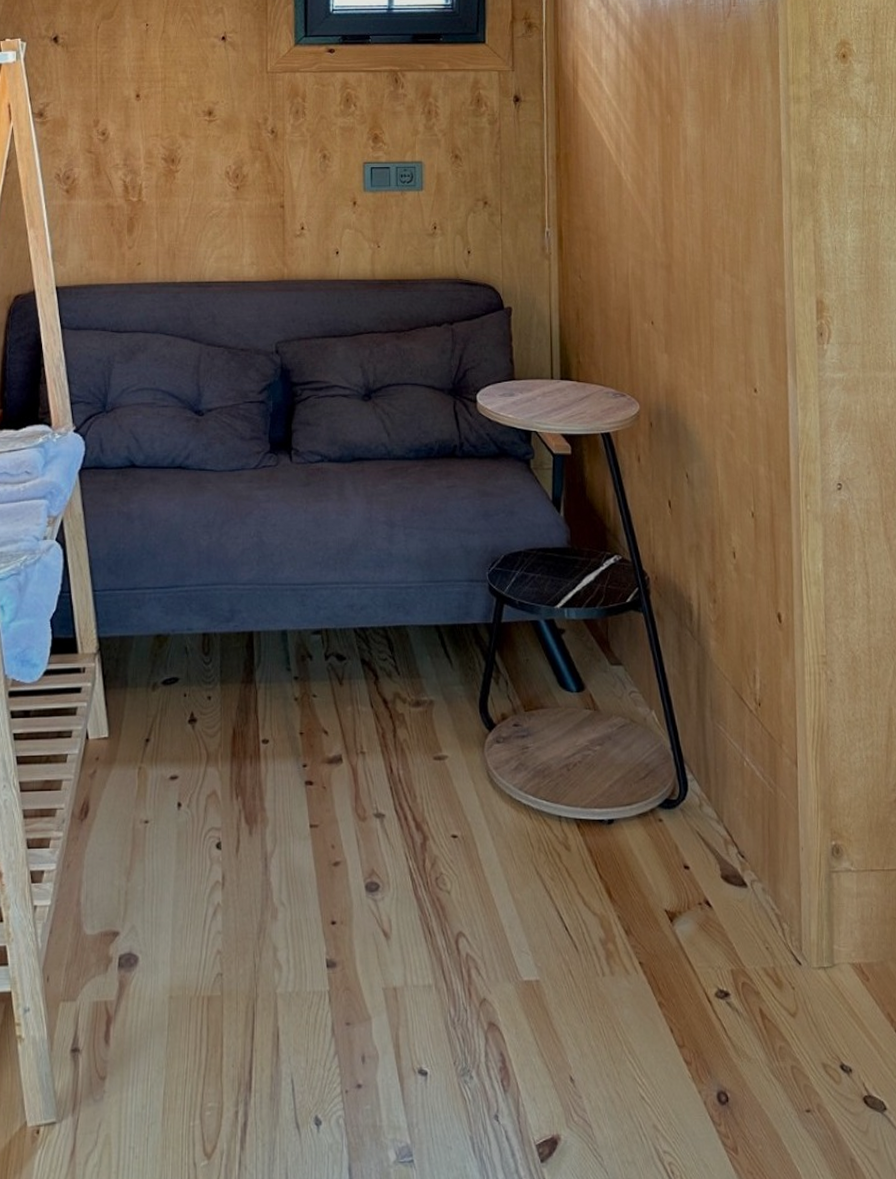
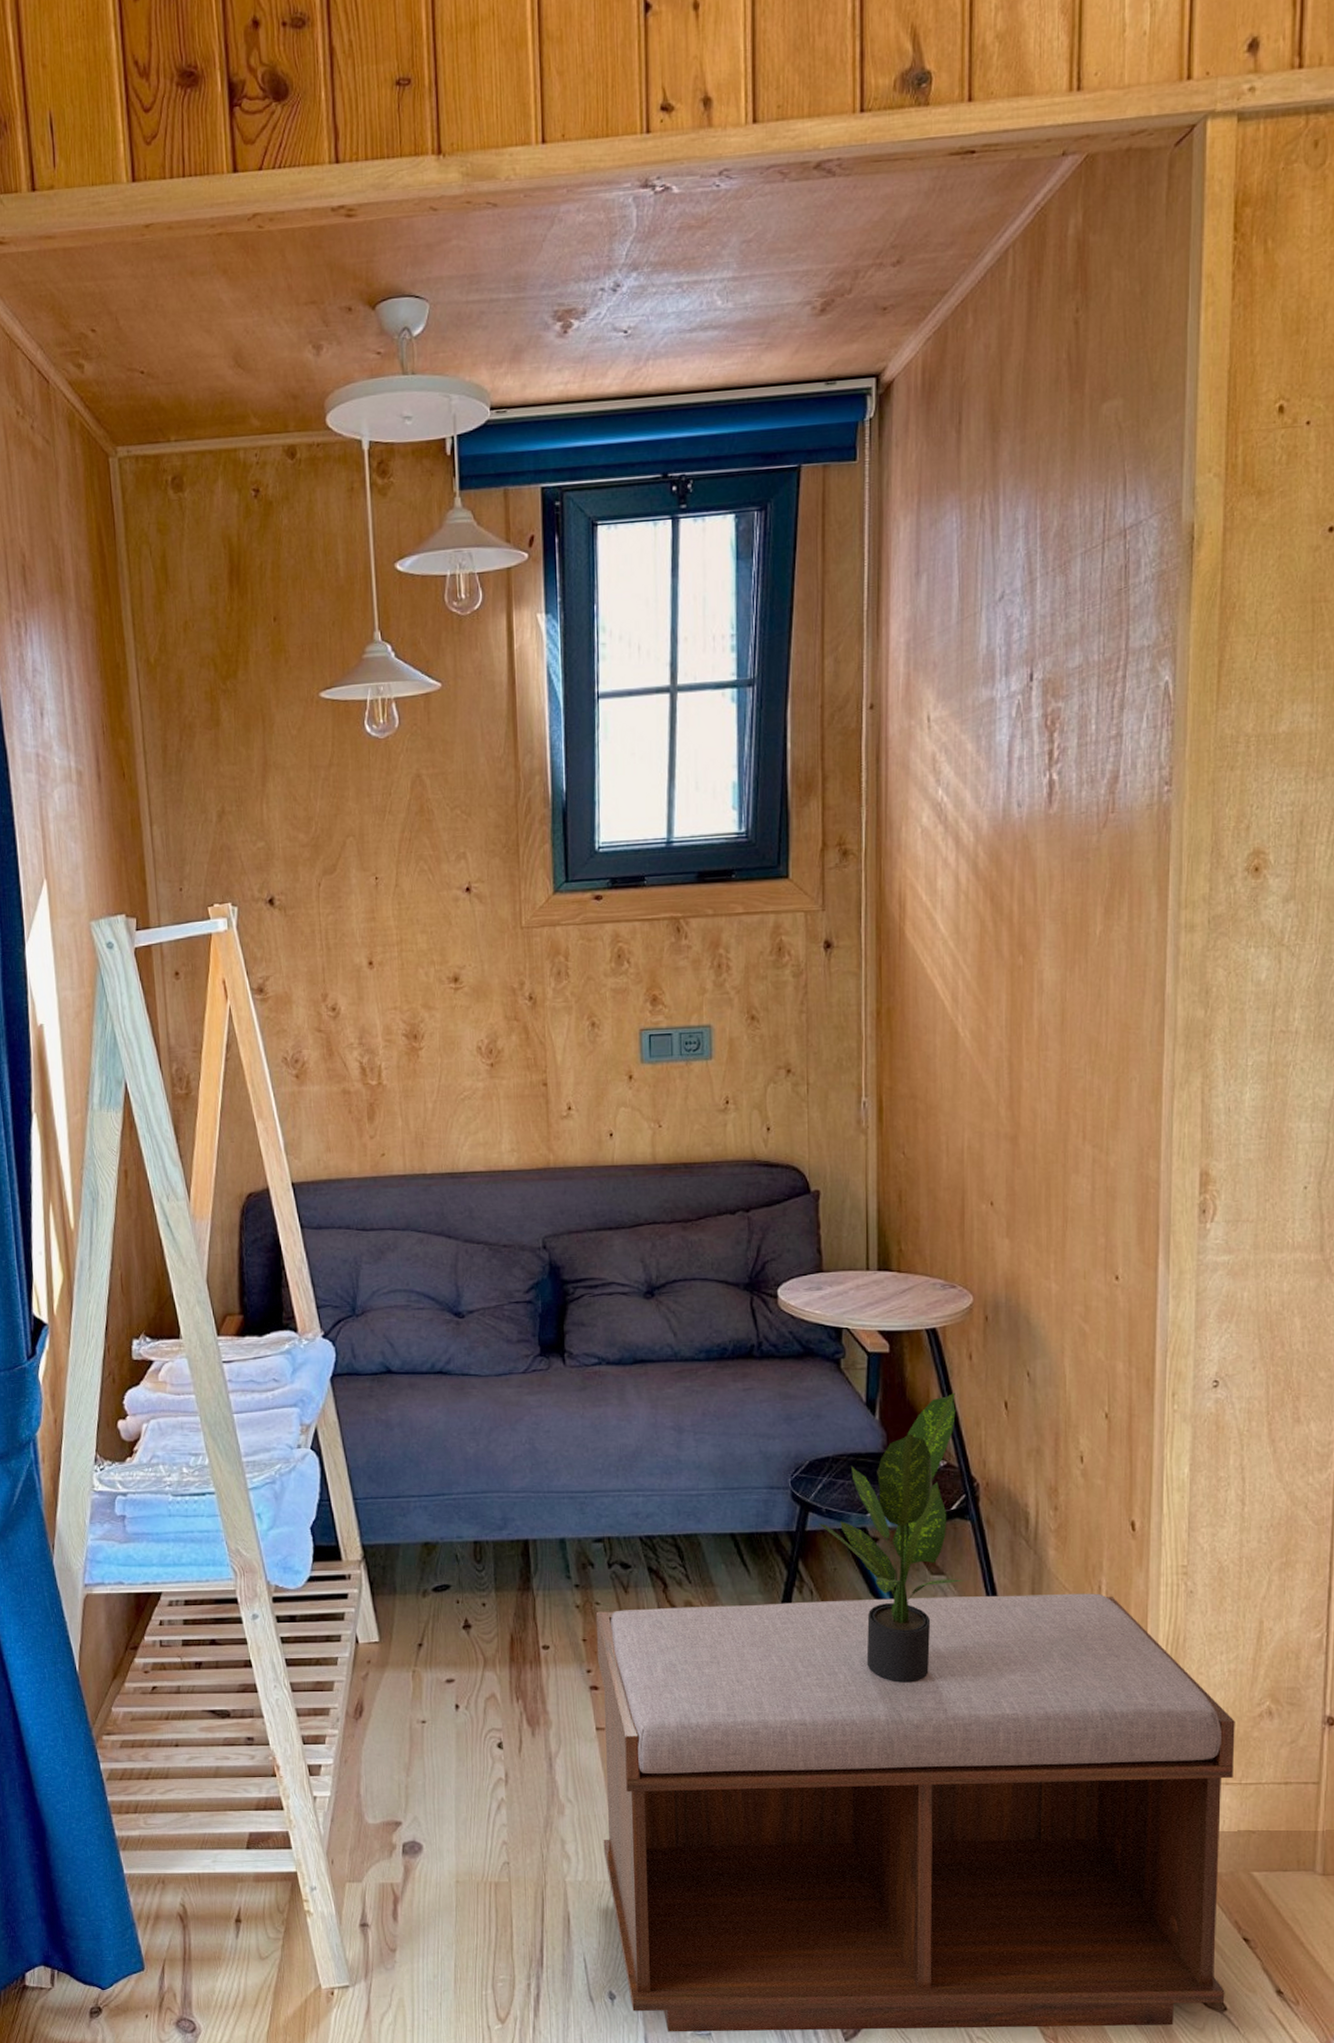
bench: none [312,682,884,1161] -> present [595,1593,1235,2032]
potted plant: none [513,491,639,773] -> present [819,1392,964,1683]

